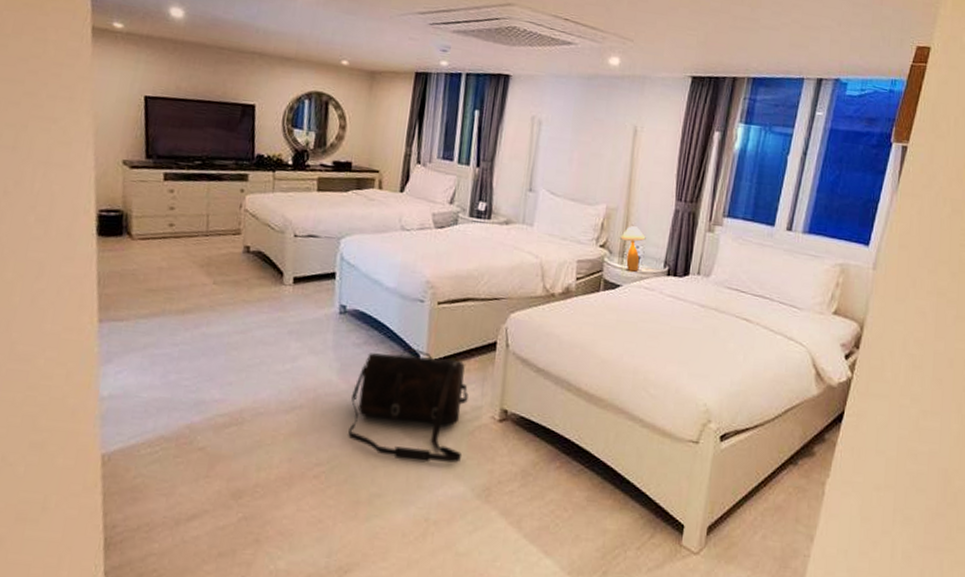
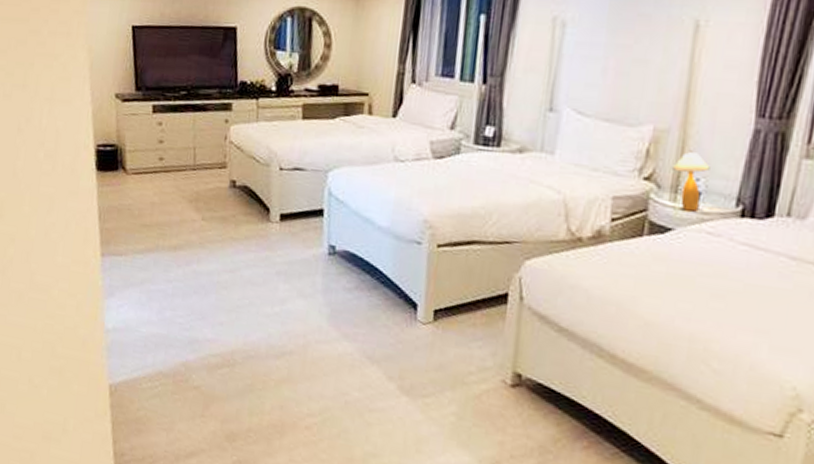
duffel bag: present [348,348,469,463] -> none [340,296,474,430]

